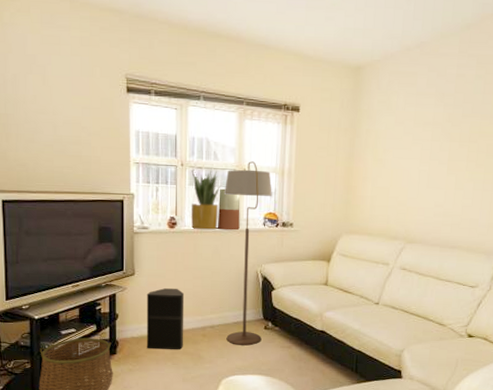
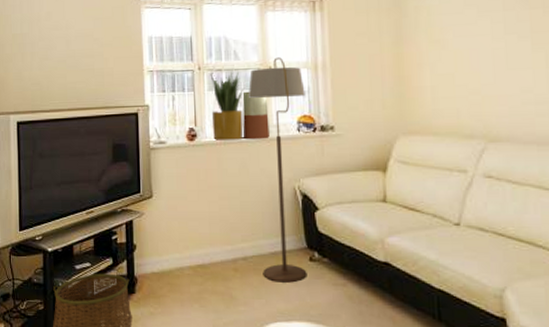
speaker: present [146,288,185,349] -> none [166,212,212,288]

